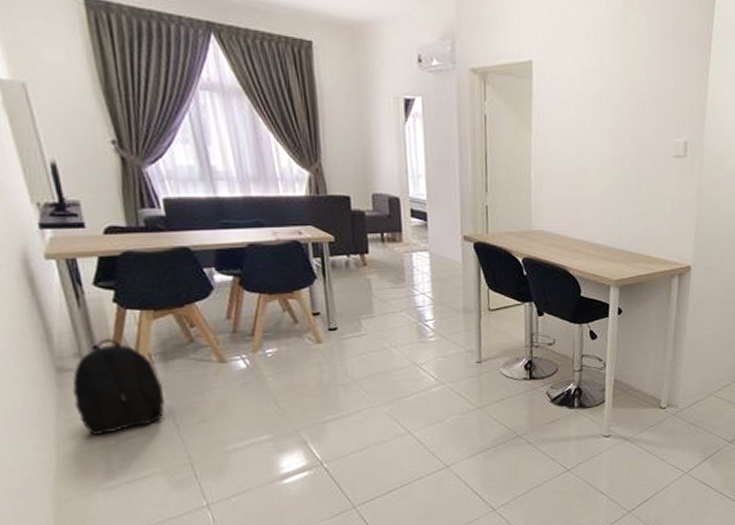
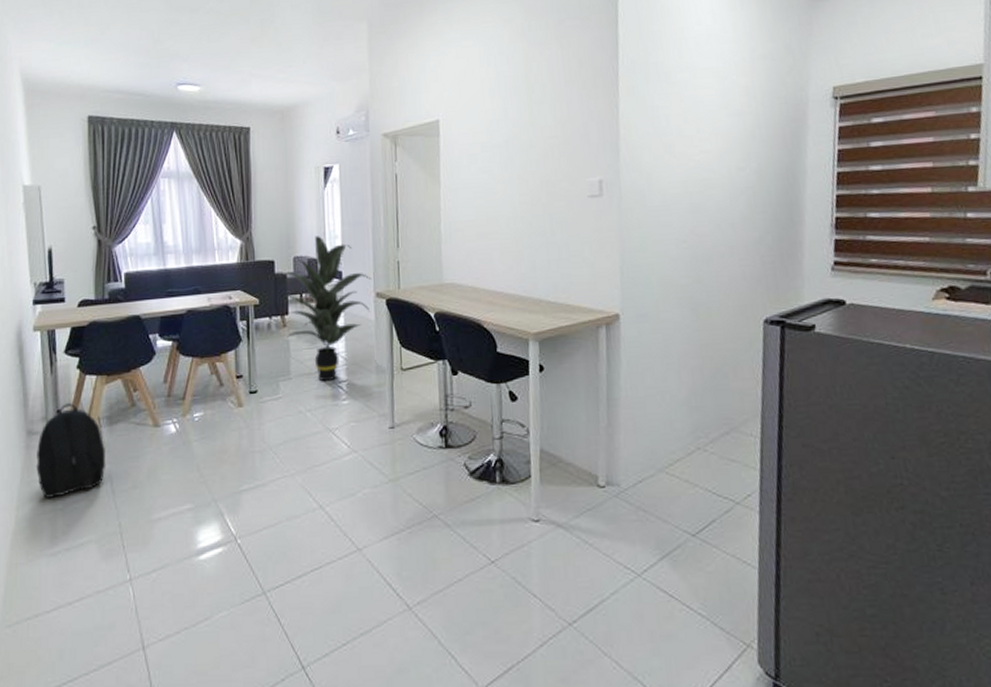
indoor plant: none [362,173,459,320] -> present [283,236,372,382]

